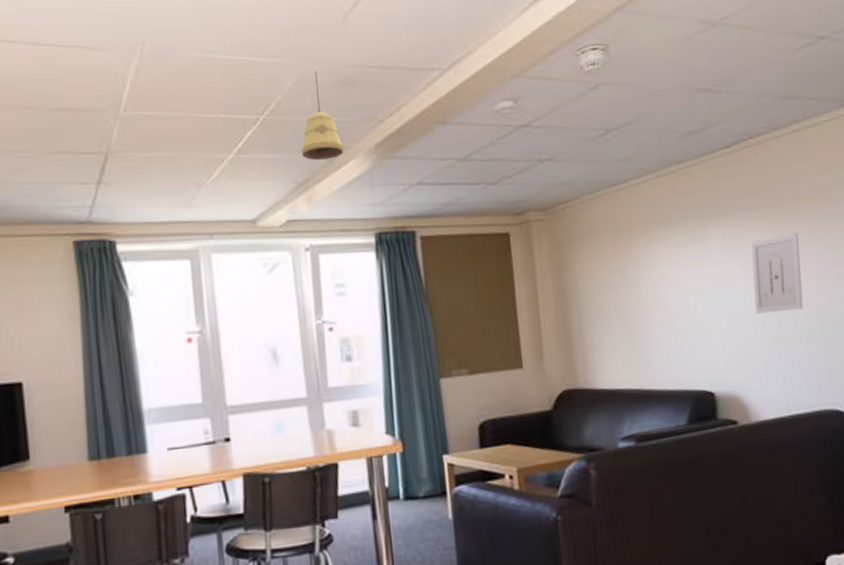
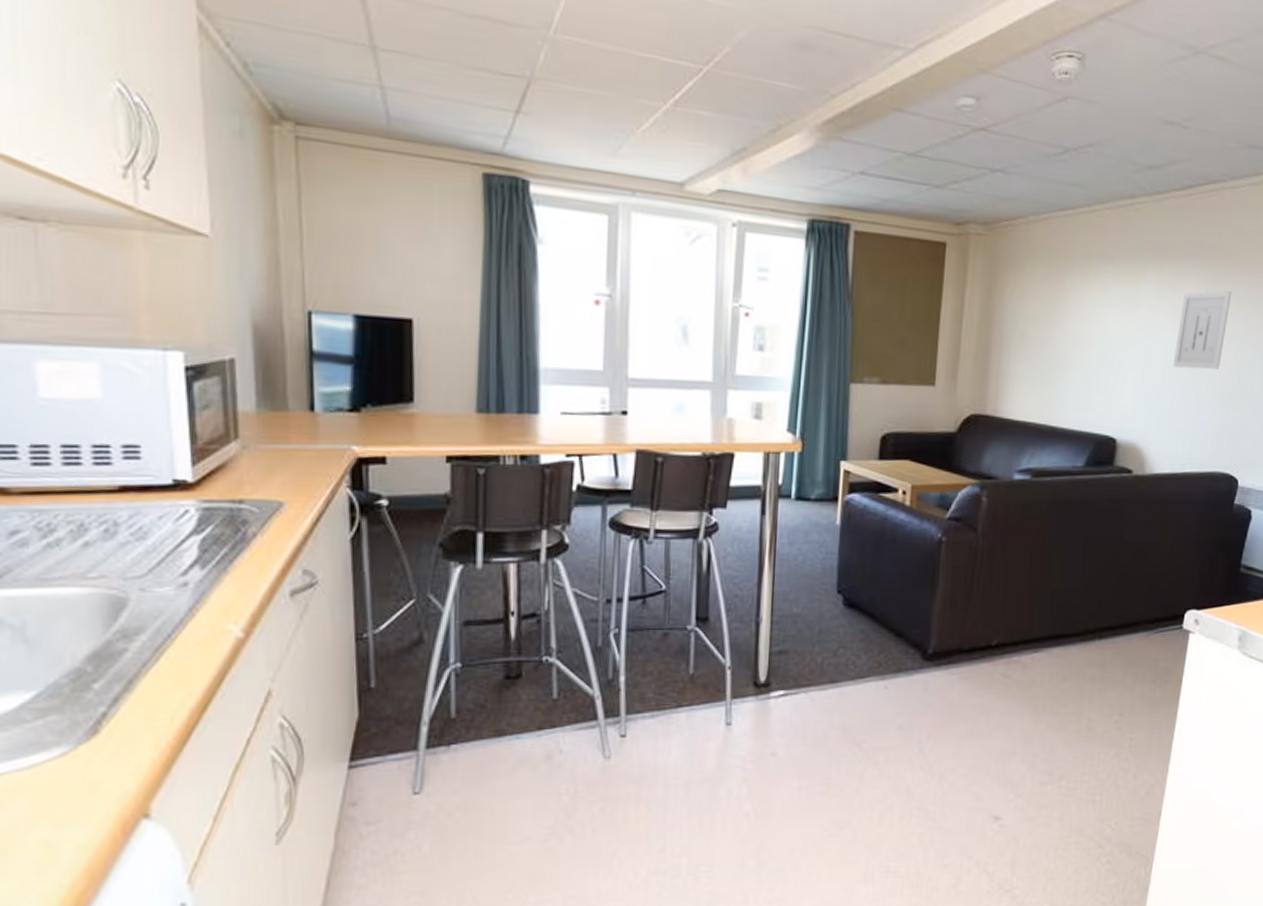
pendant light: present [300,71,345,161] -> none [741,26,790,129]

